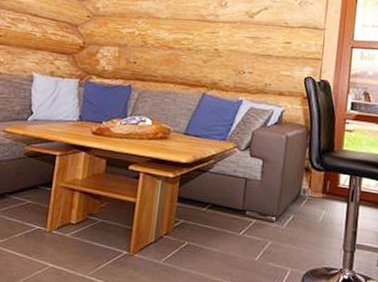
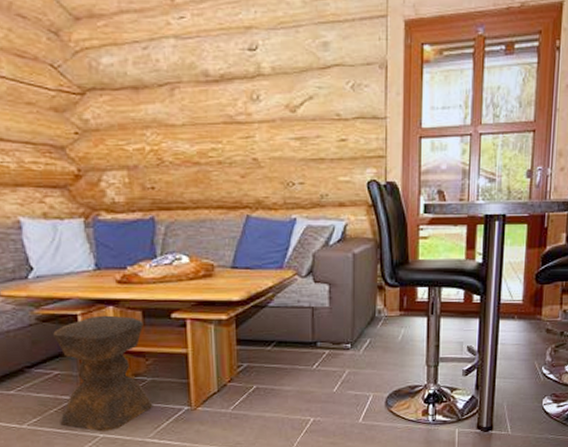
stool: none [20,158,106,263] -> present [53,315,153,432]

